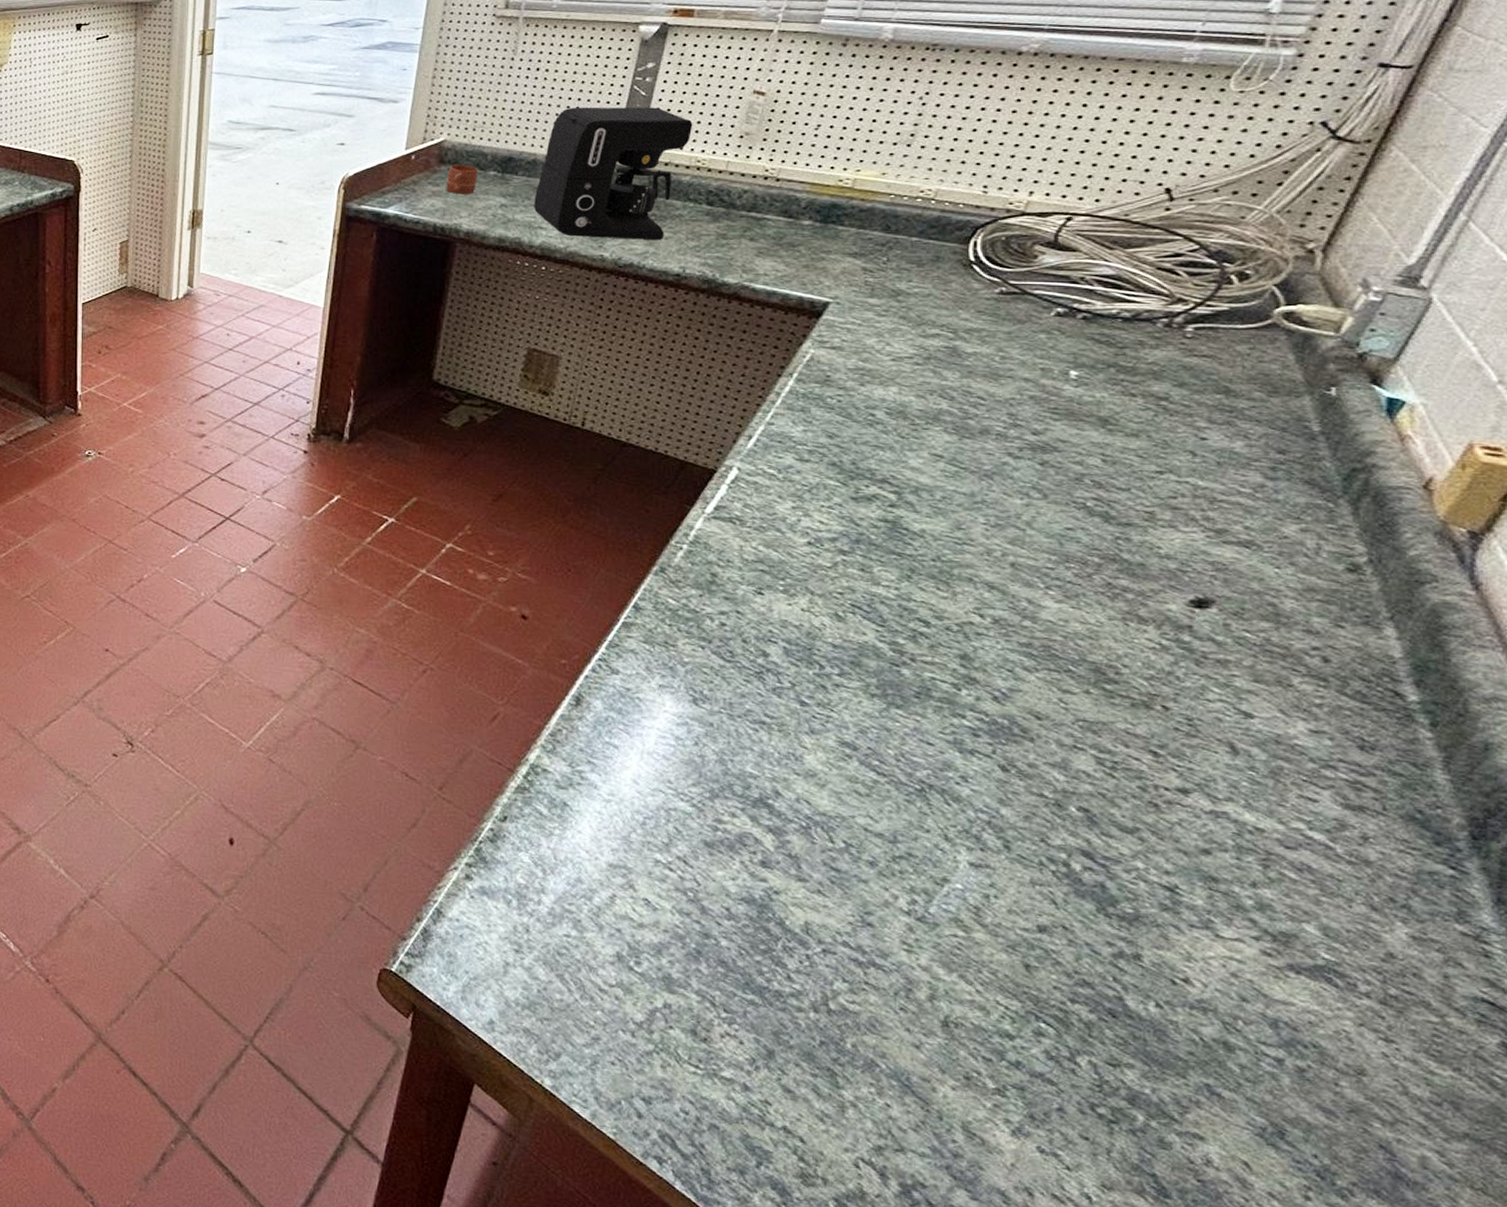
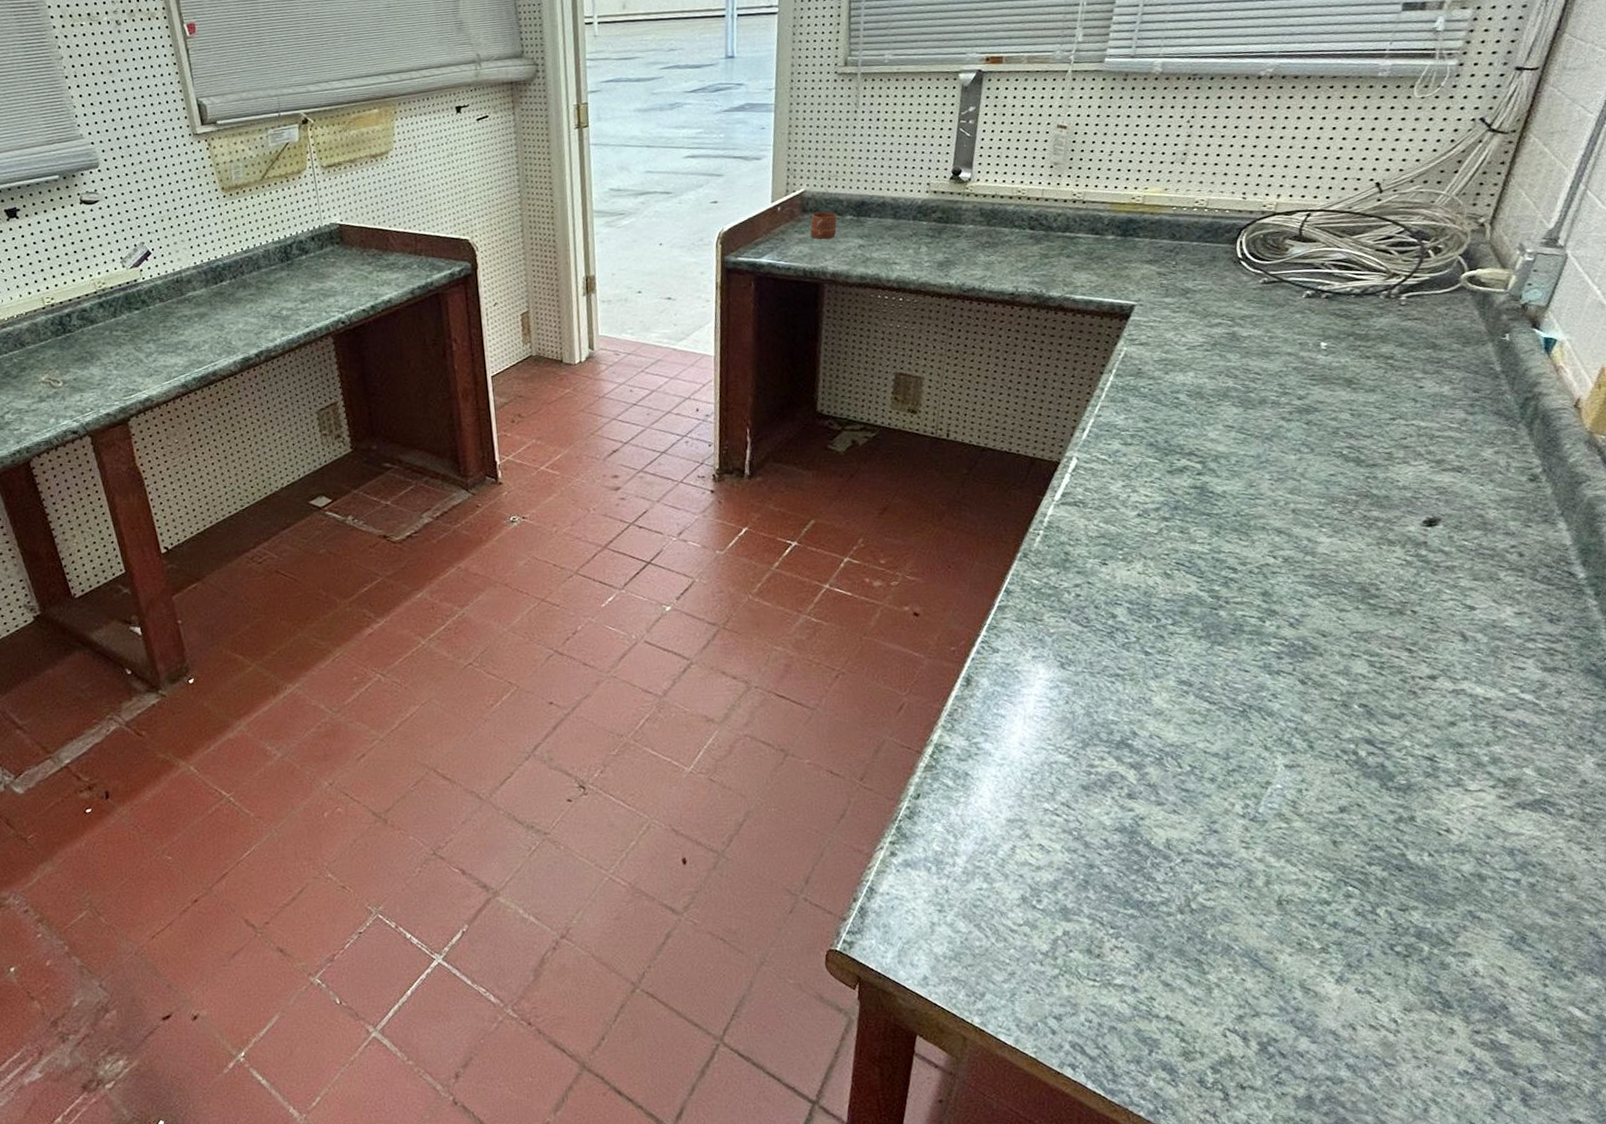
coffee maker: present [534,107,693,239] -> none [886,146,1012,268]

